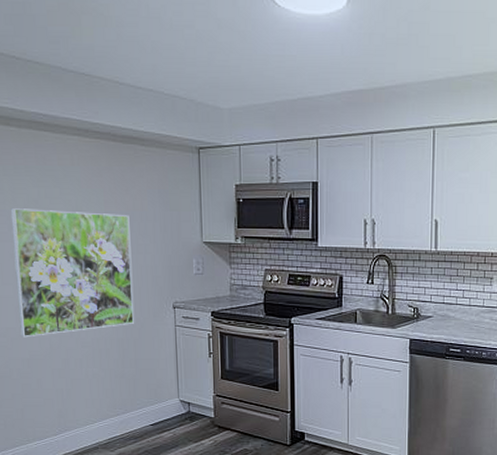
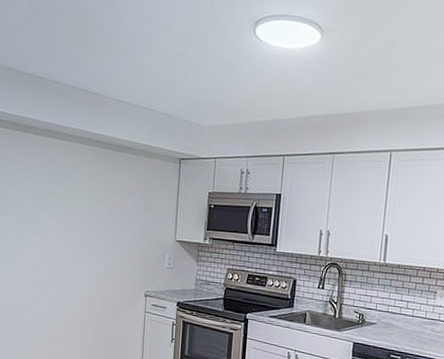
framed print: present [10,208,134,338] -> none [17,201,116,311]

